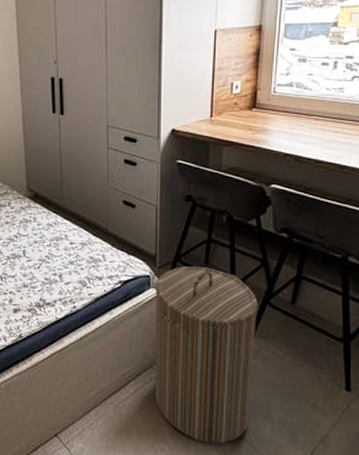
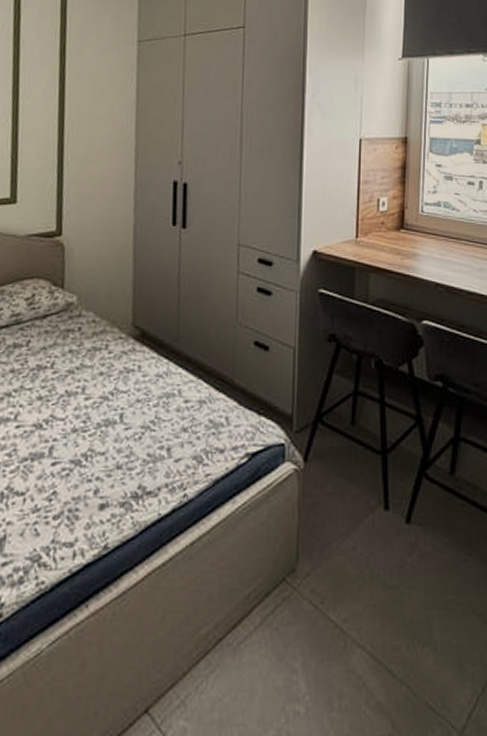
laundry hamper: present [155,266,258,444] -> none [288,428,413,693]

